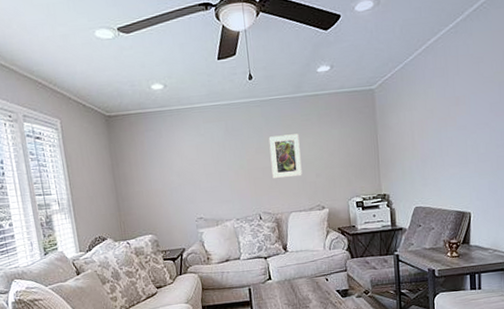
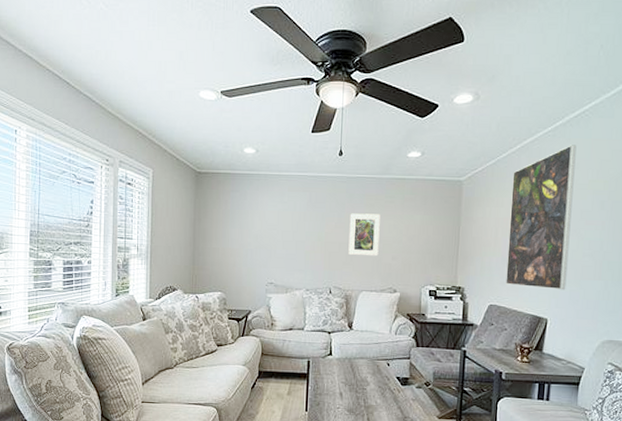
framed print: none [421,39,484,185] -> present [506,145,577,290]

